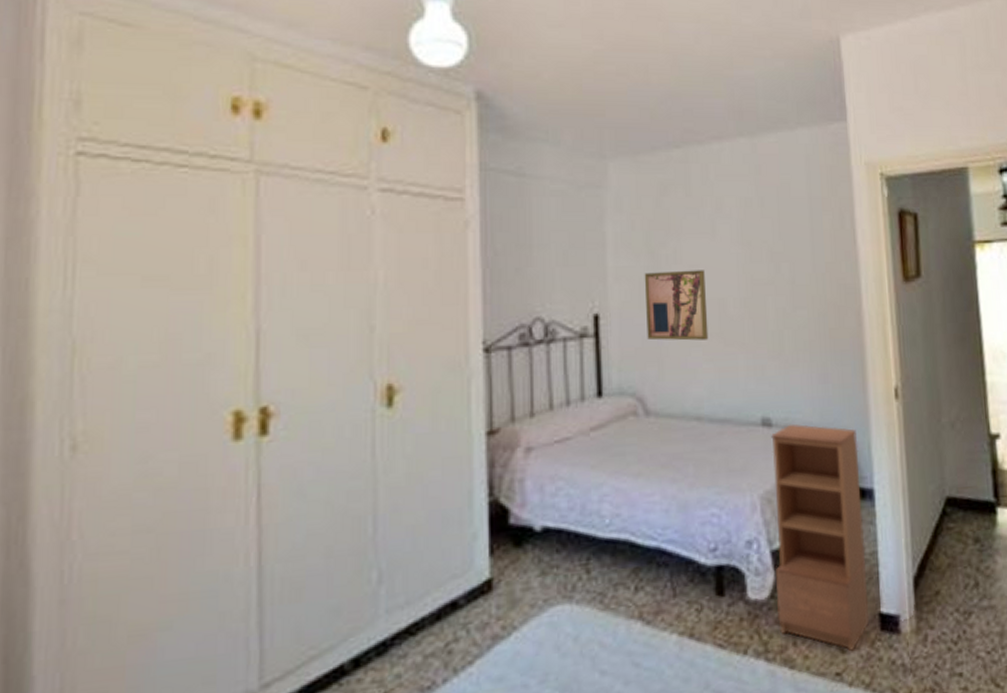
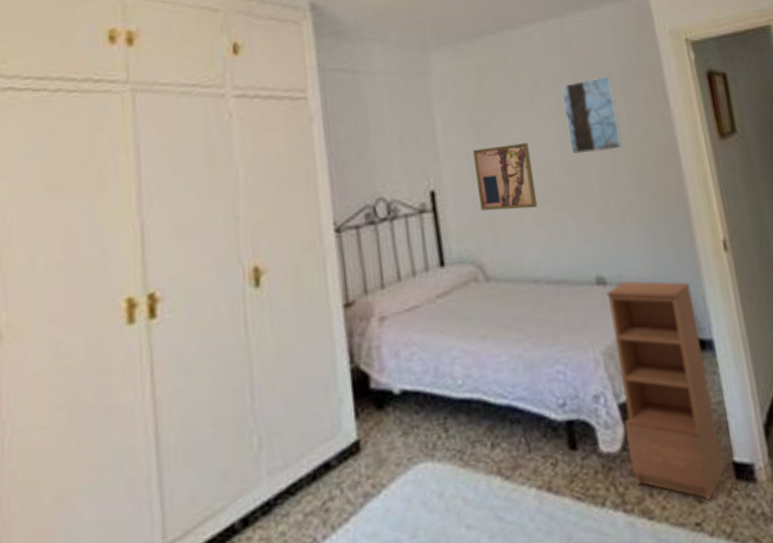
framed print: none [746,205,804,286] -> present [561,76,623,154]

